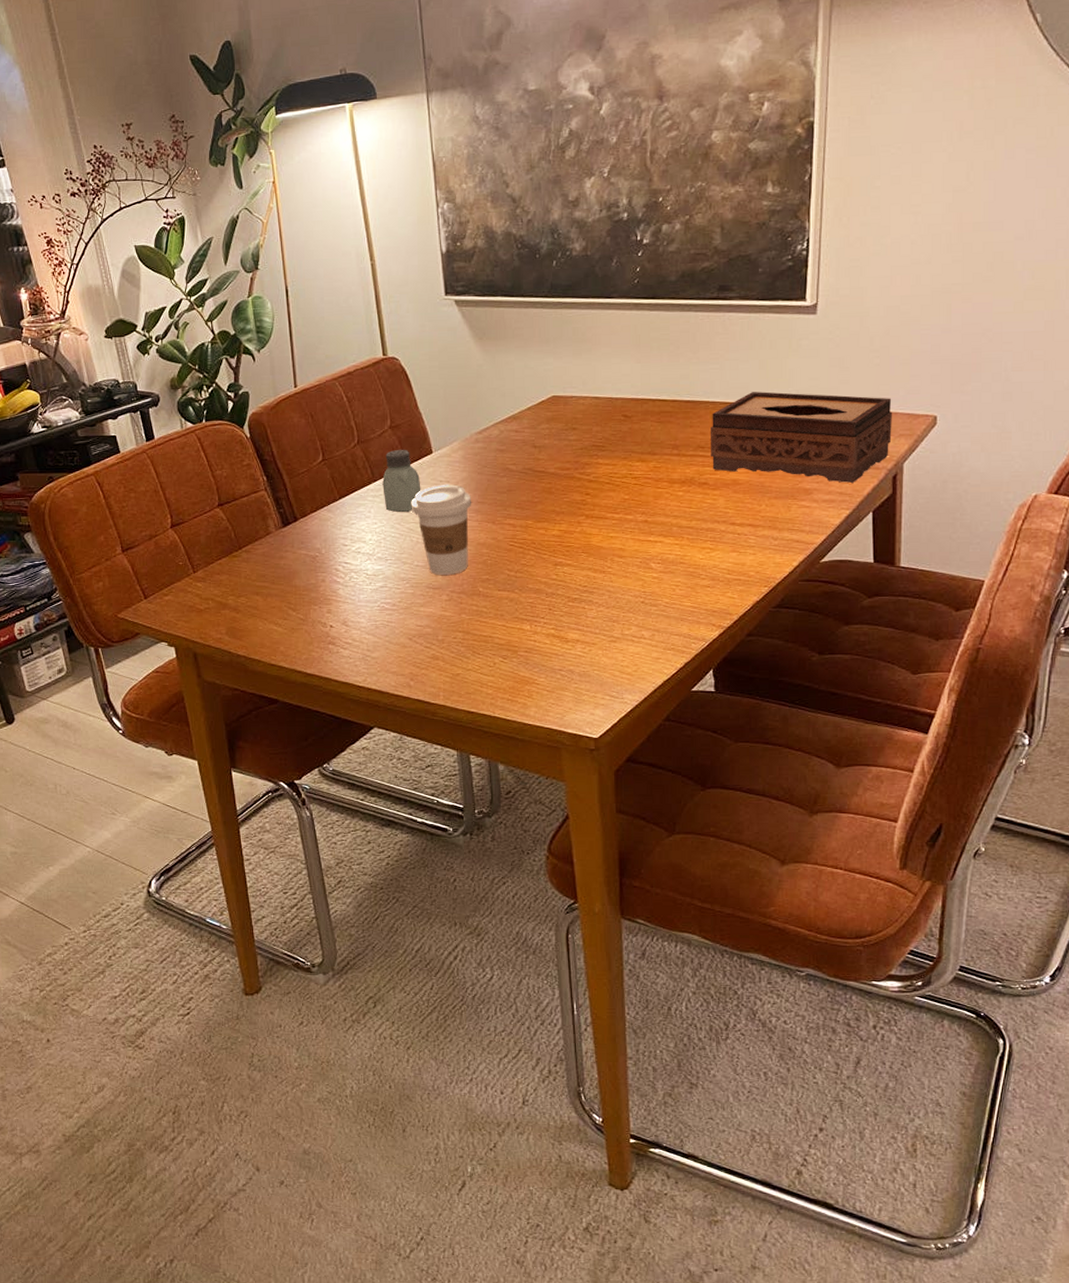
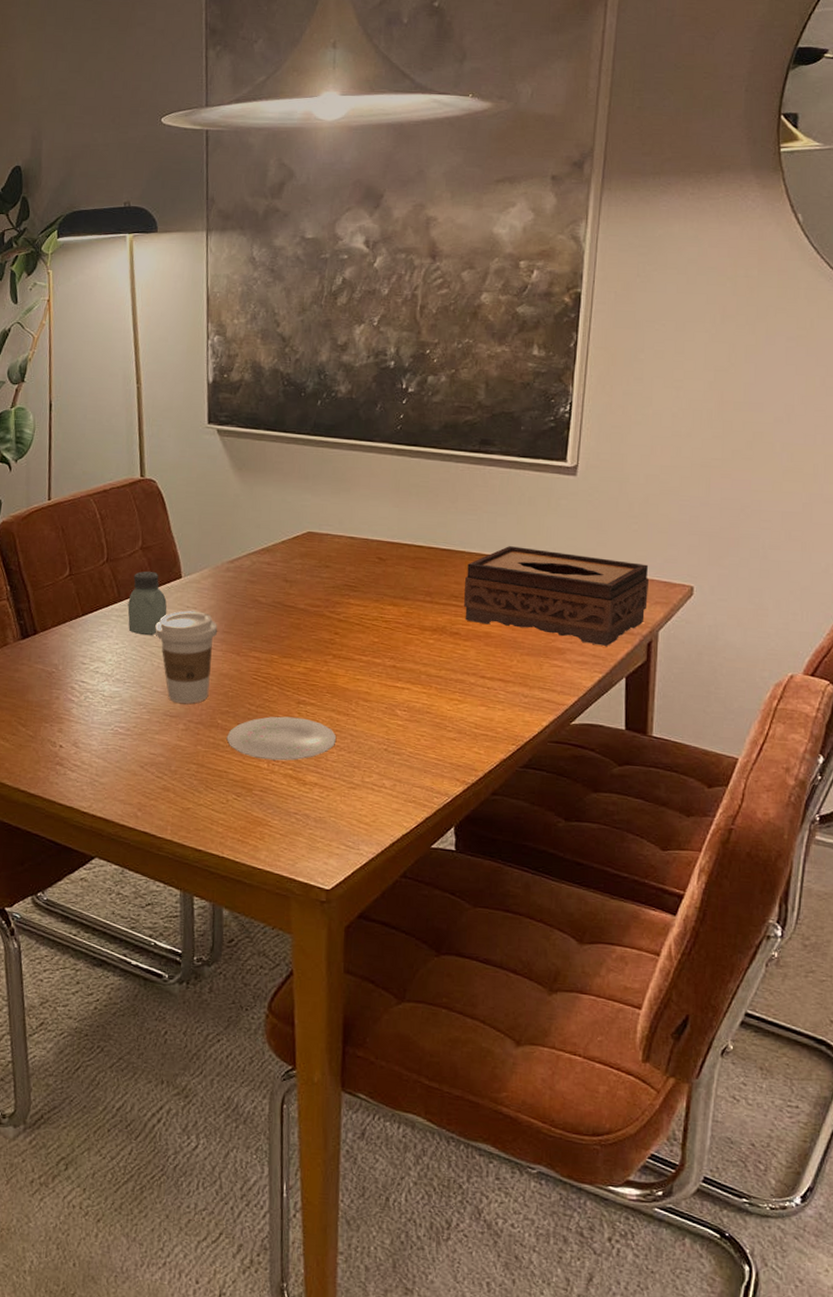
plate: none [489,579,595,622] -> present [226,716,337,761]

